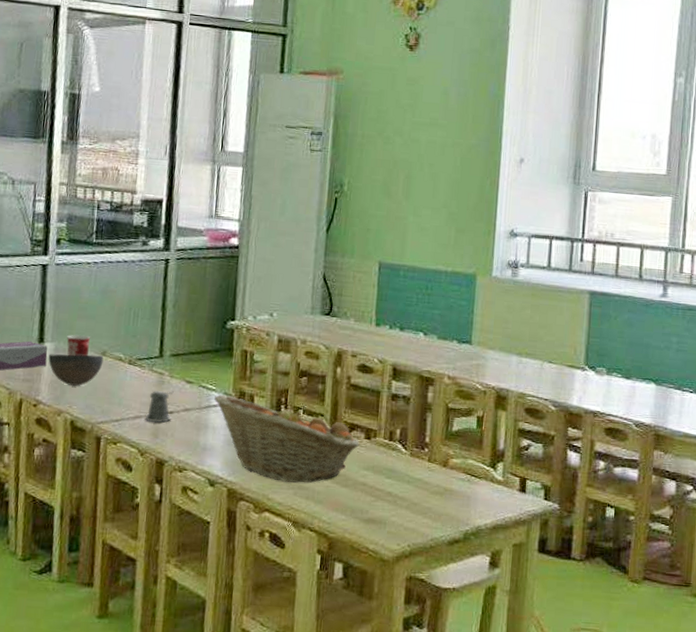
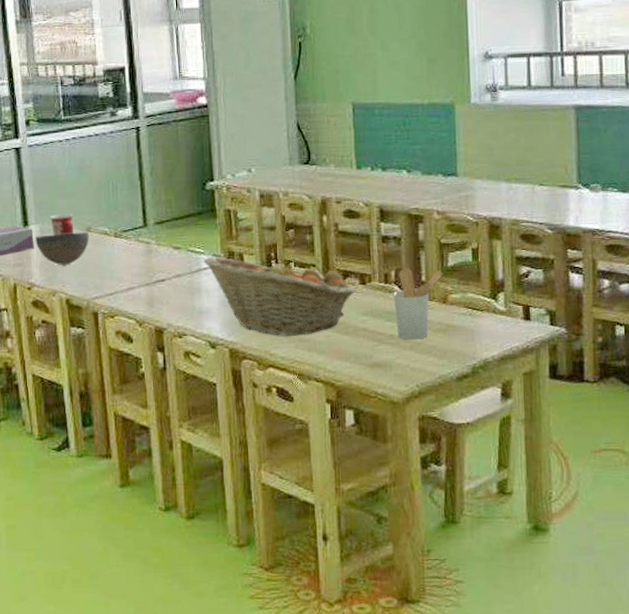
pepper shaker: present [145,390,174,423] -> none [138,259,164,292]
utensil holder: none [395,428,447,500] -> present [393,268,443,340]

